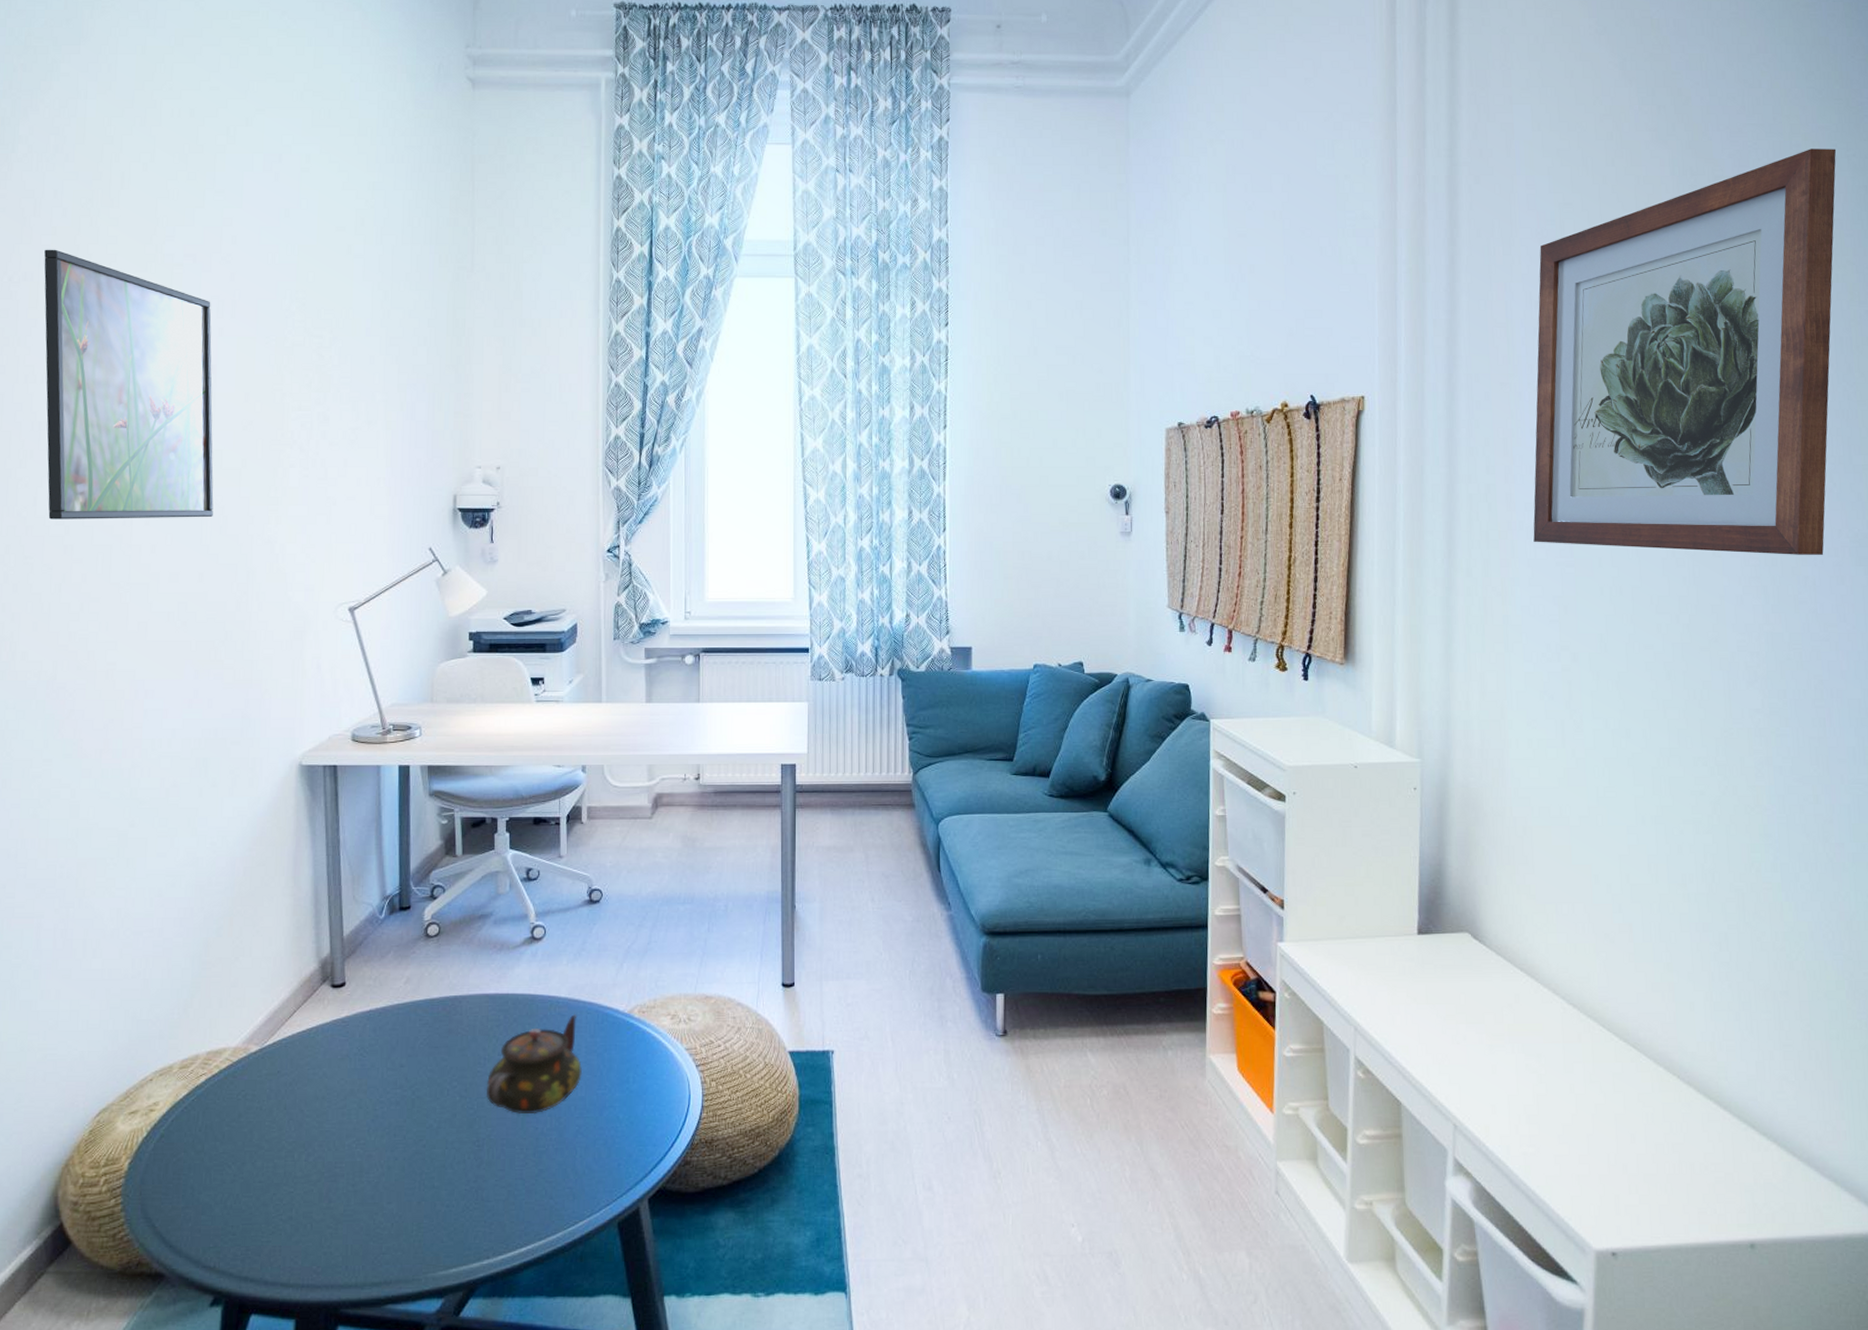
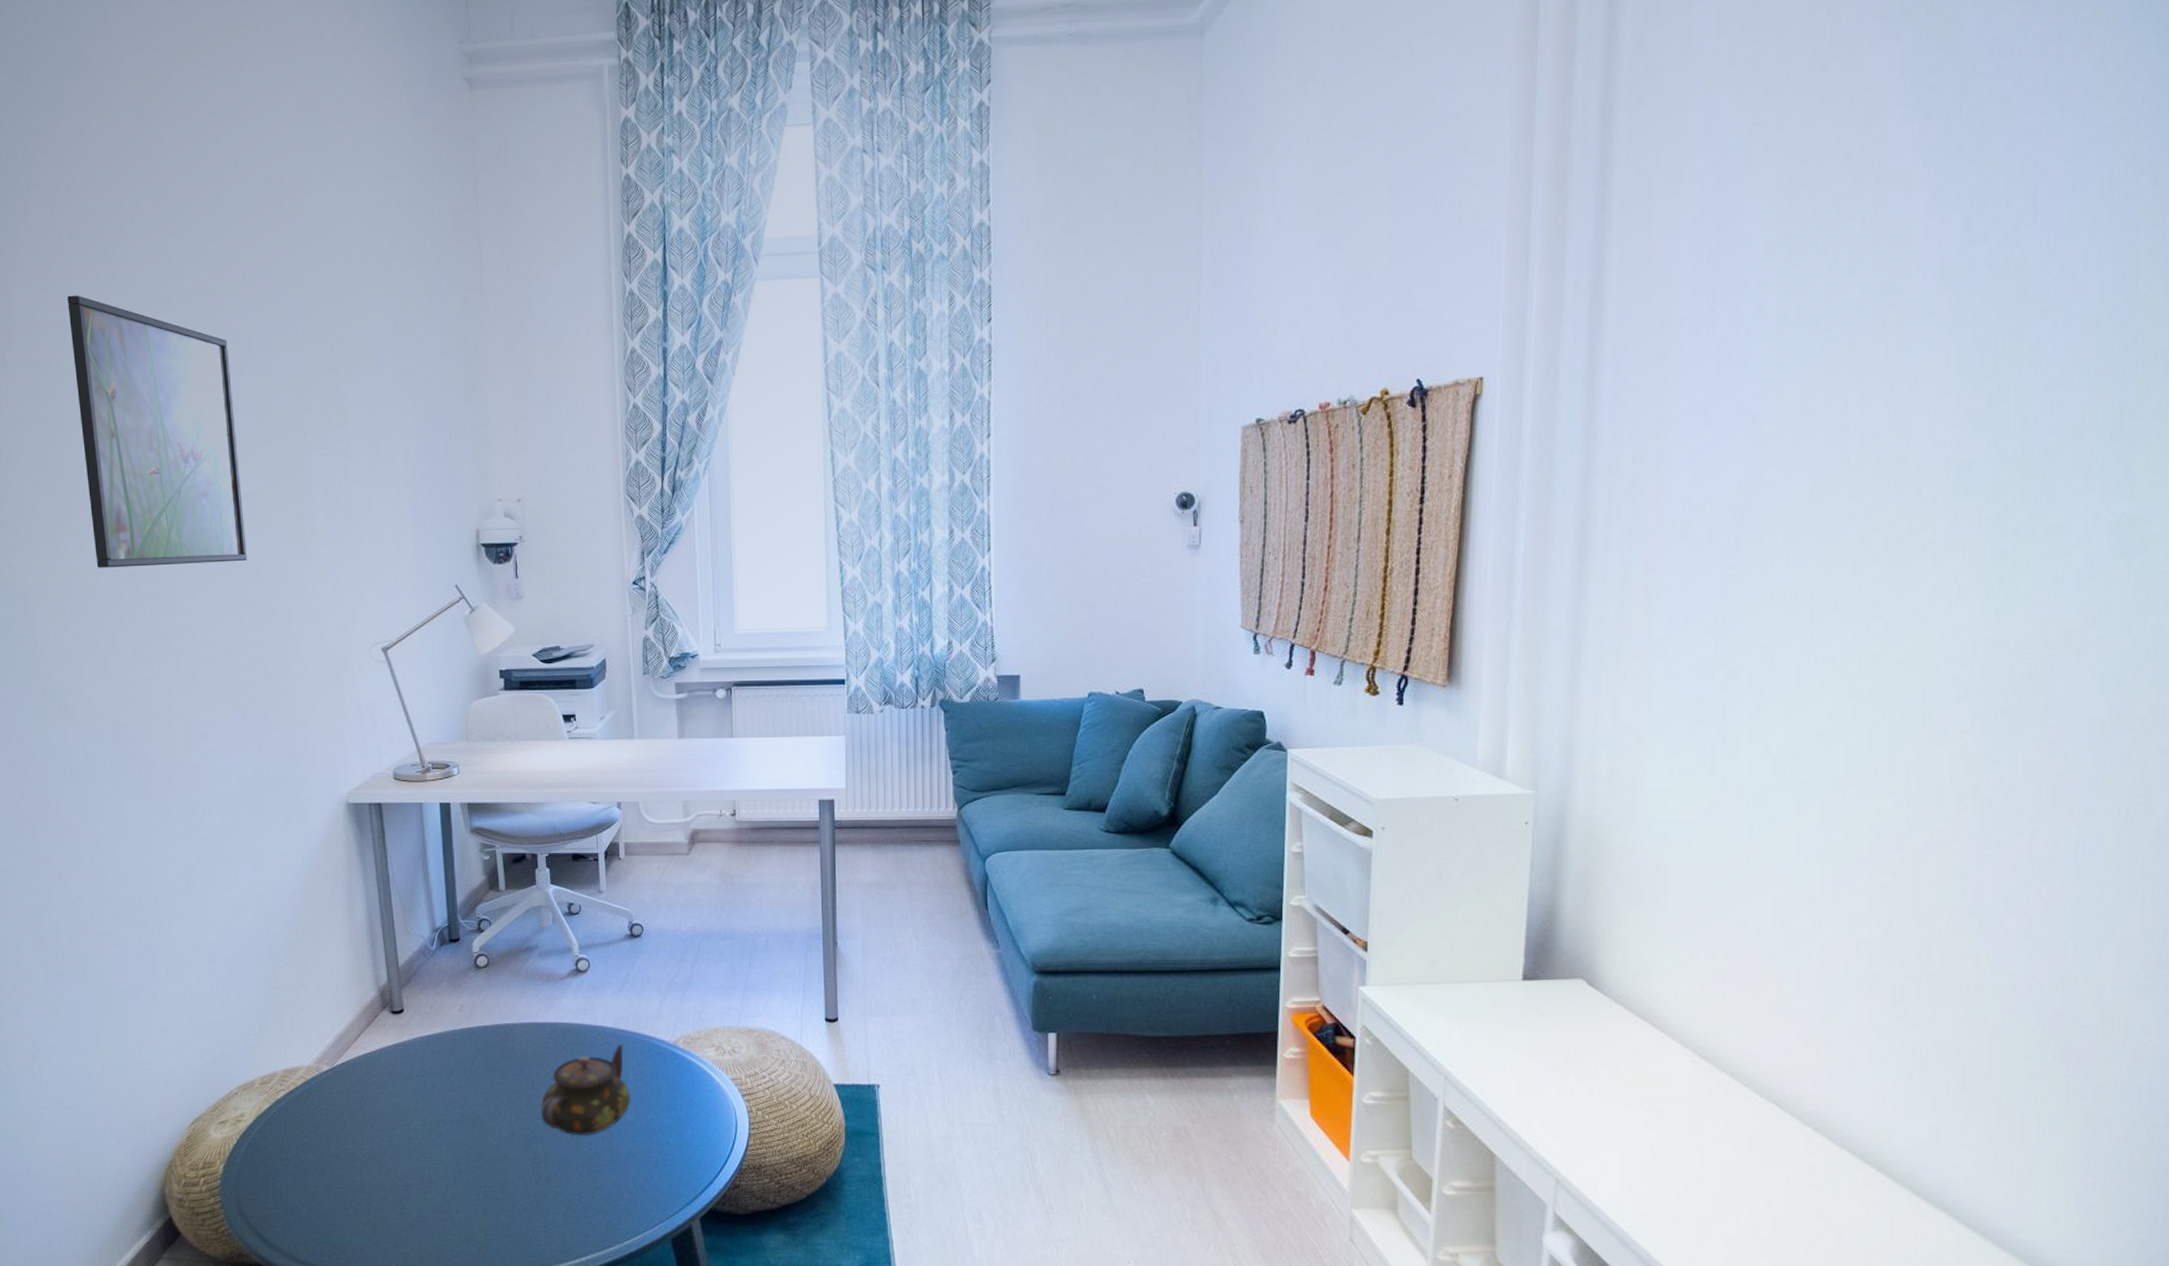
wall art: present [1533,149,1837,555] -> none [1688,23,2141,547]

